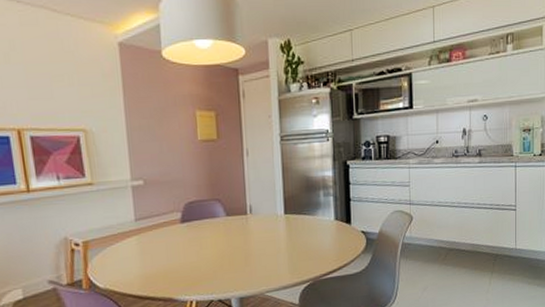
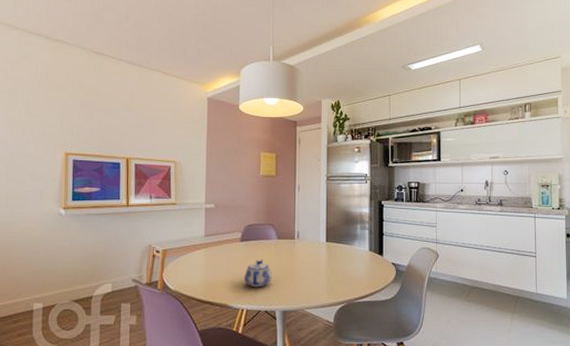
teapot: none [189,241,224,275] -> present [244,259,273,288]

